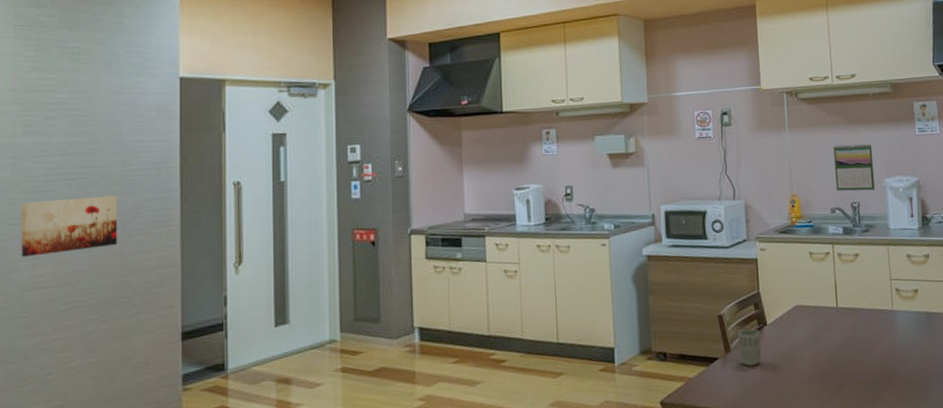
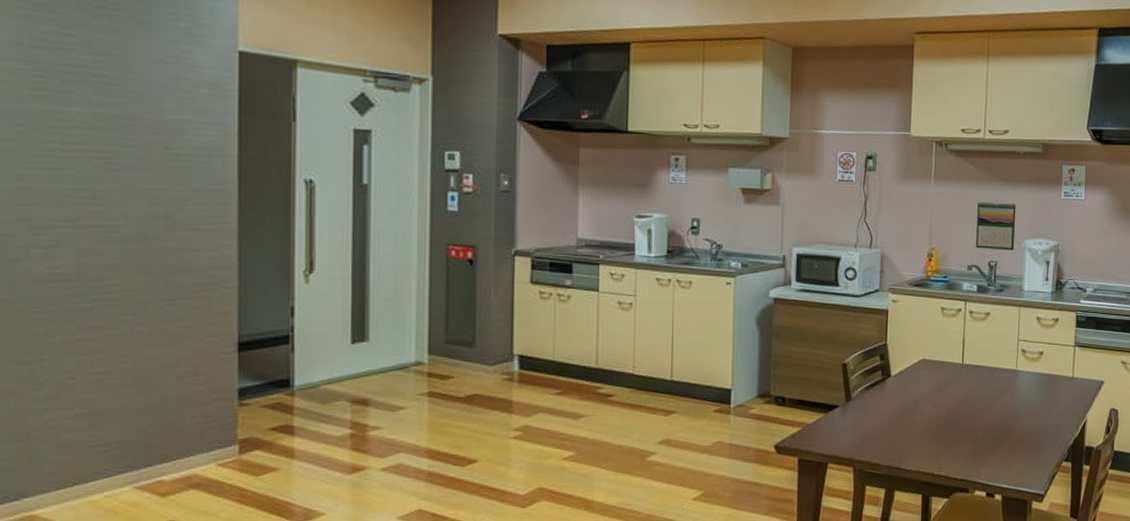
wall art: present [21,195,118,257] -> none [32,179,159,244]
cup: present [737,329,762,366] -> none [859,379,883,415]

